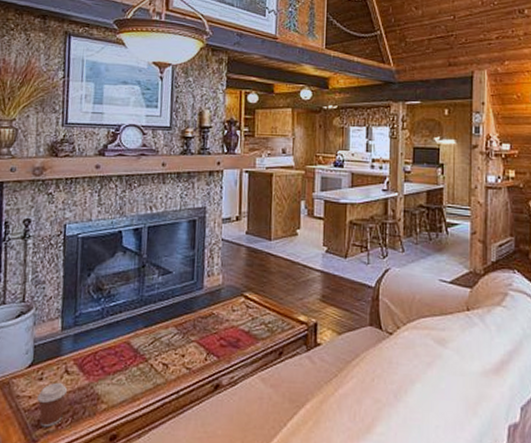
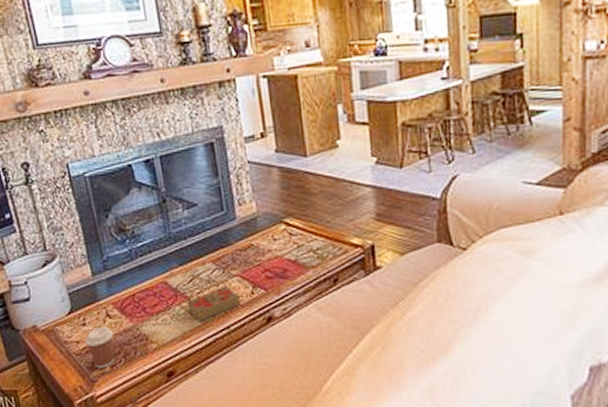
book: none [144,350,193,384] -> present [186,286,241,321]

